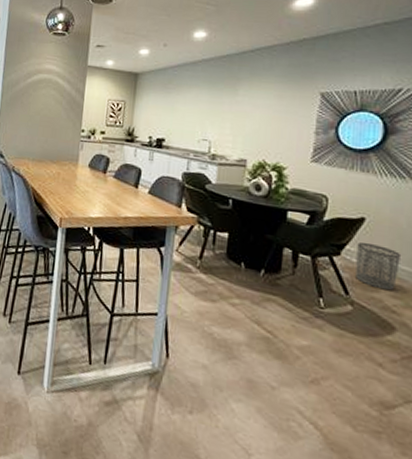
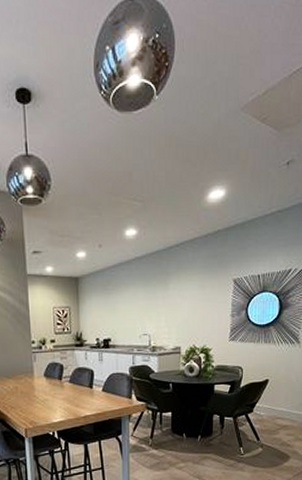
waste bin: present [355,242,400,291] -> none [263,399,292,431]

